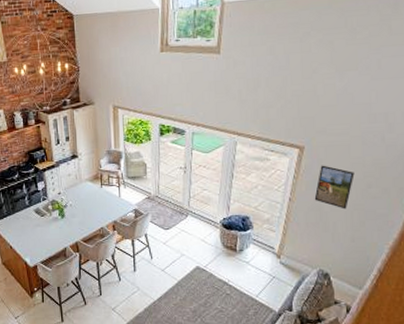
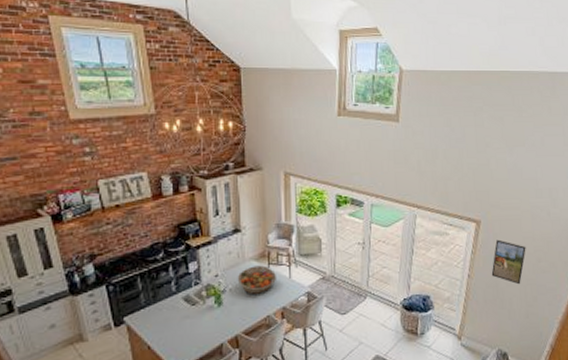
fruit basket: none [76,186,109,209] -> present [237,265,277,294]

